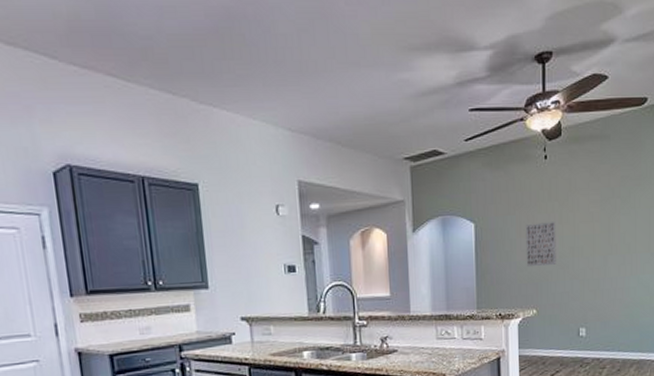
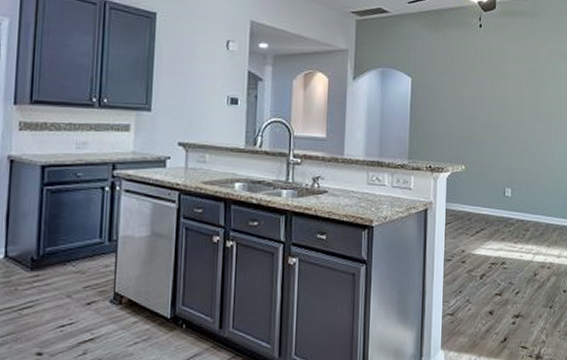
wall art: present [525,222,556,268] -> none [457,84,487,125]

